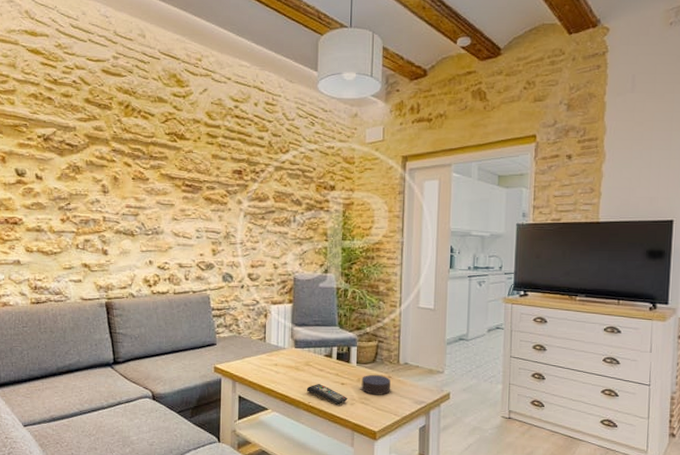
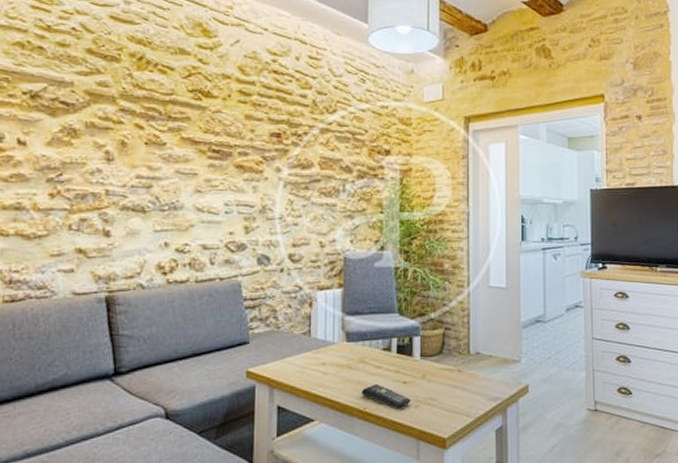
candle: present [359,375,390,395] -> none [424,369,460,394]

